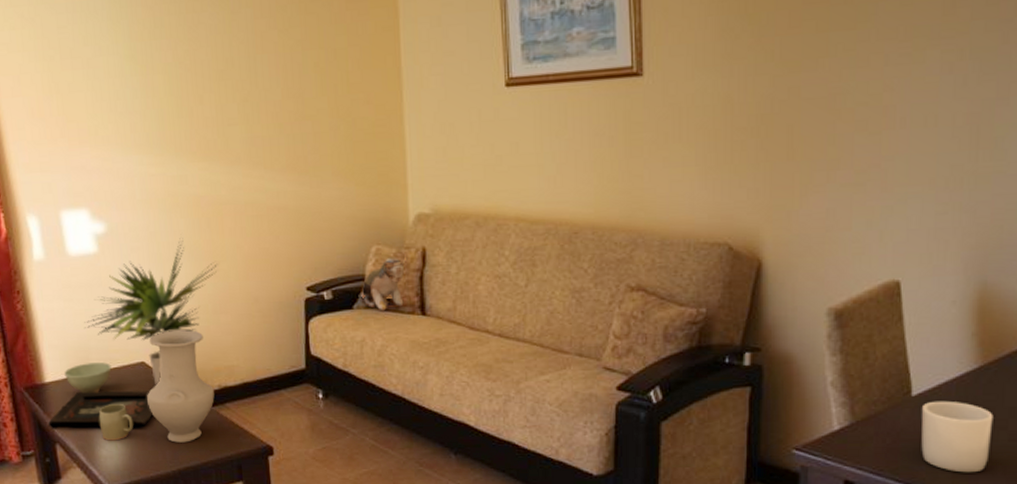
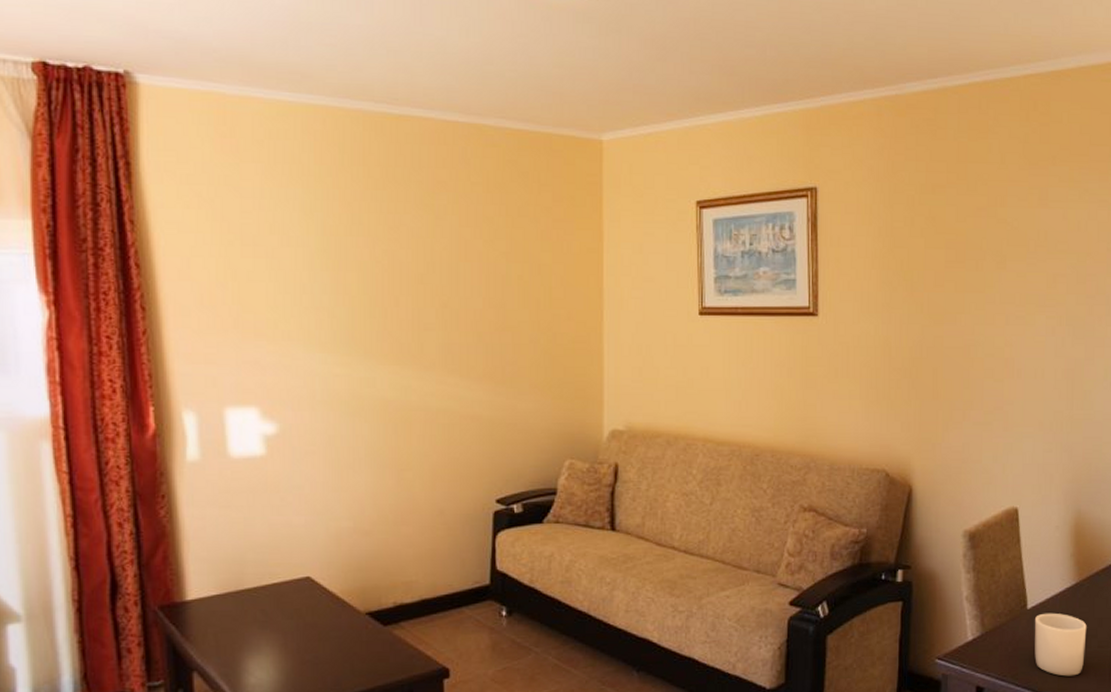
decorative tray: present [48,391,153,429] -> none [186,609,315,655]
bowl: present [63,362,112,394] -> none [210,577,270,613]
plant: present [84,238,217,386] -> none [242,443,402,603]
mug: present [98,403,133,441] -> none [249,623,291,667]
vase: present [147,329,215,443] -> none [310,541,388,667]
plush toy: present [358,256,408,311] -> none [549,471,600,526]

